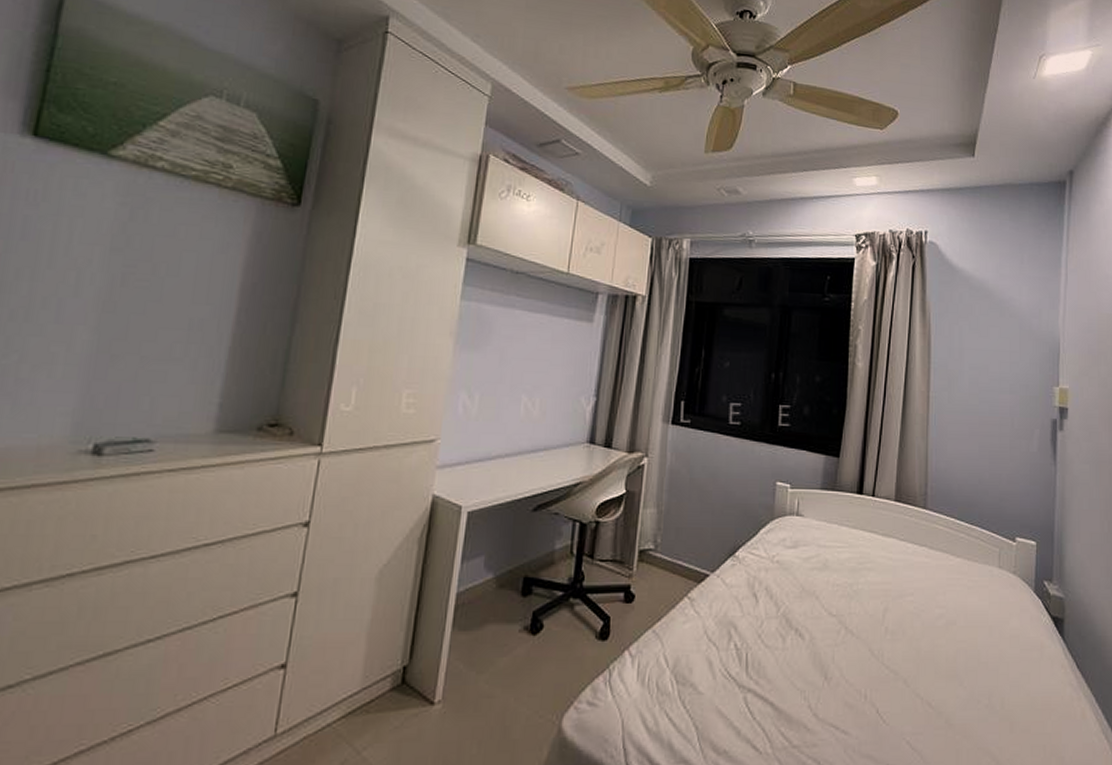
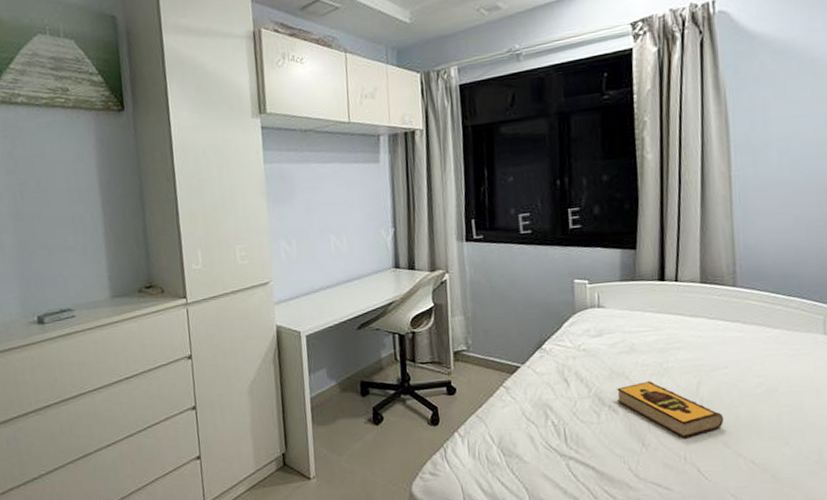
hardback book: none [804,604,906,673] -> present [616,381,724,439]

